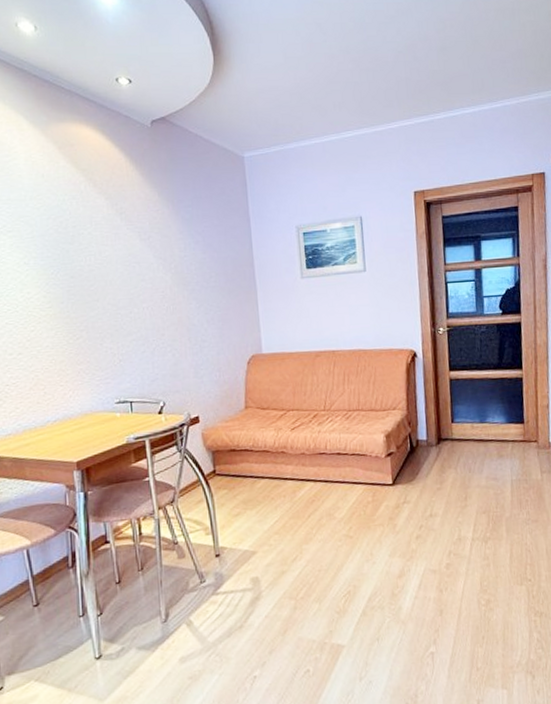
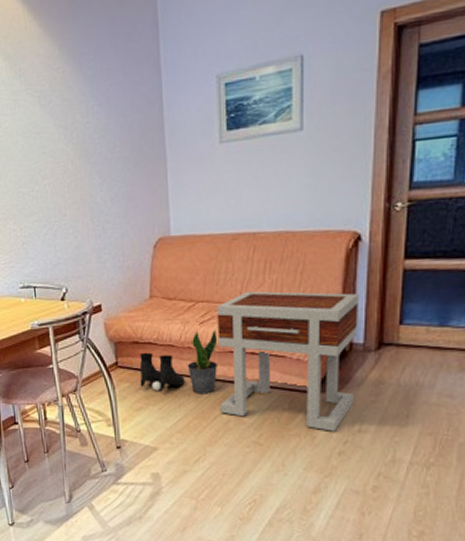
boots: none [237,459,280,495] -> present [140,352,185,391]
potted plant: none [281,434,310,495] -> present [187,329,219,394]
side table: none [305,399,424,519] -> present [217,291,358,431]

